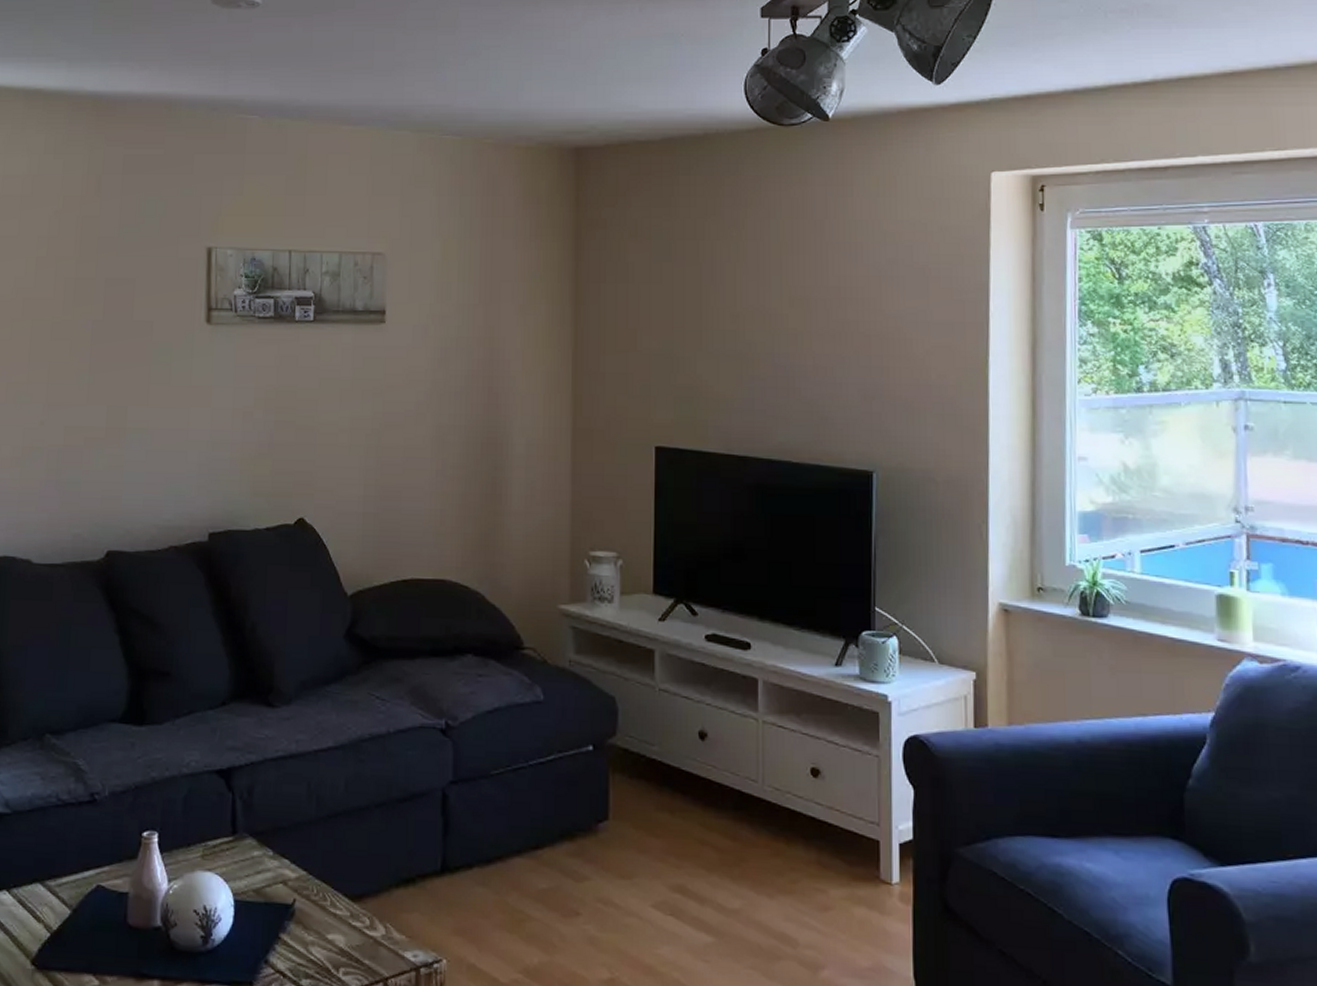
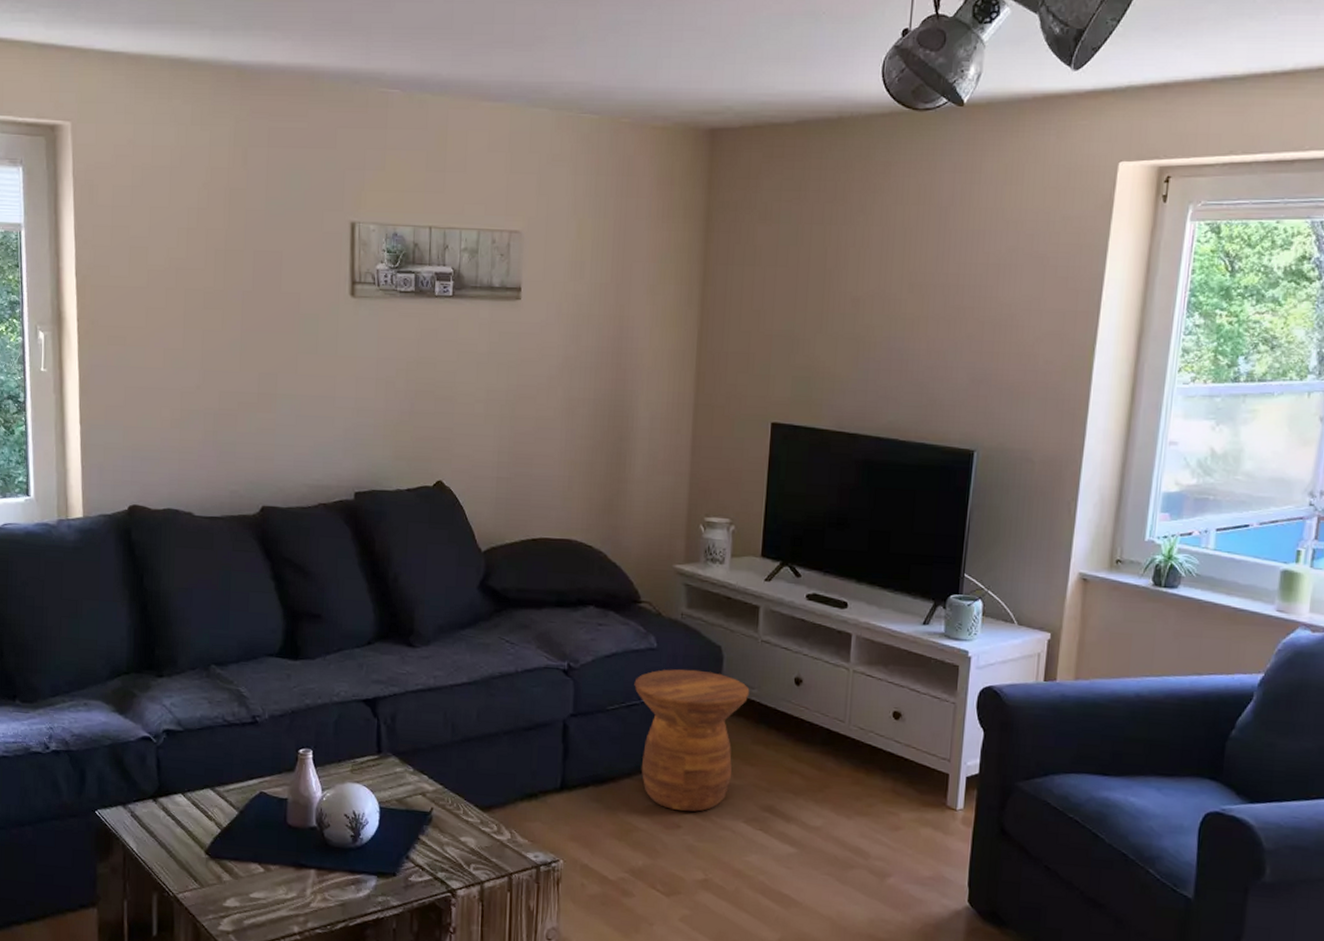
side table: none [520,724,649,895] -> present [634,669,750,812]

